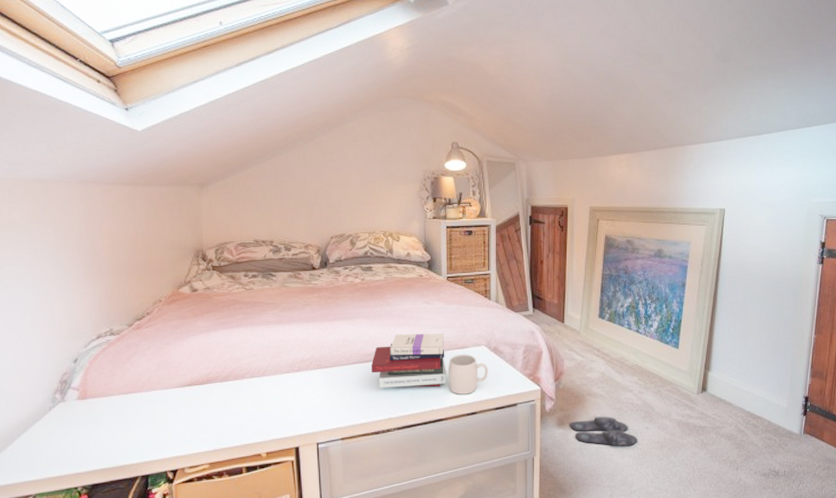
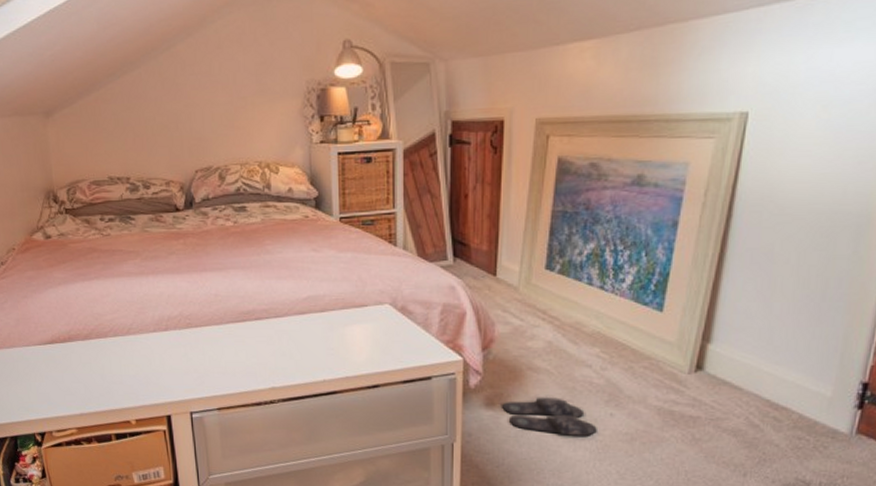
books: present [370,334,446,388] -> none [248,289,341,353]
mug: present [448,354,489,395] -> none [342,314,394,363]

